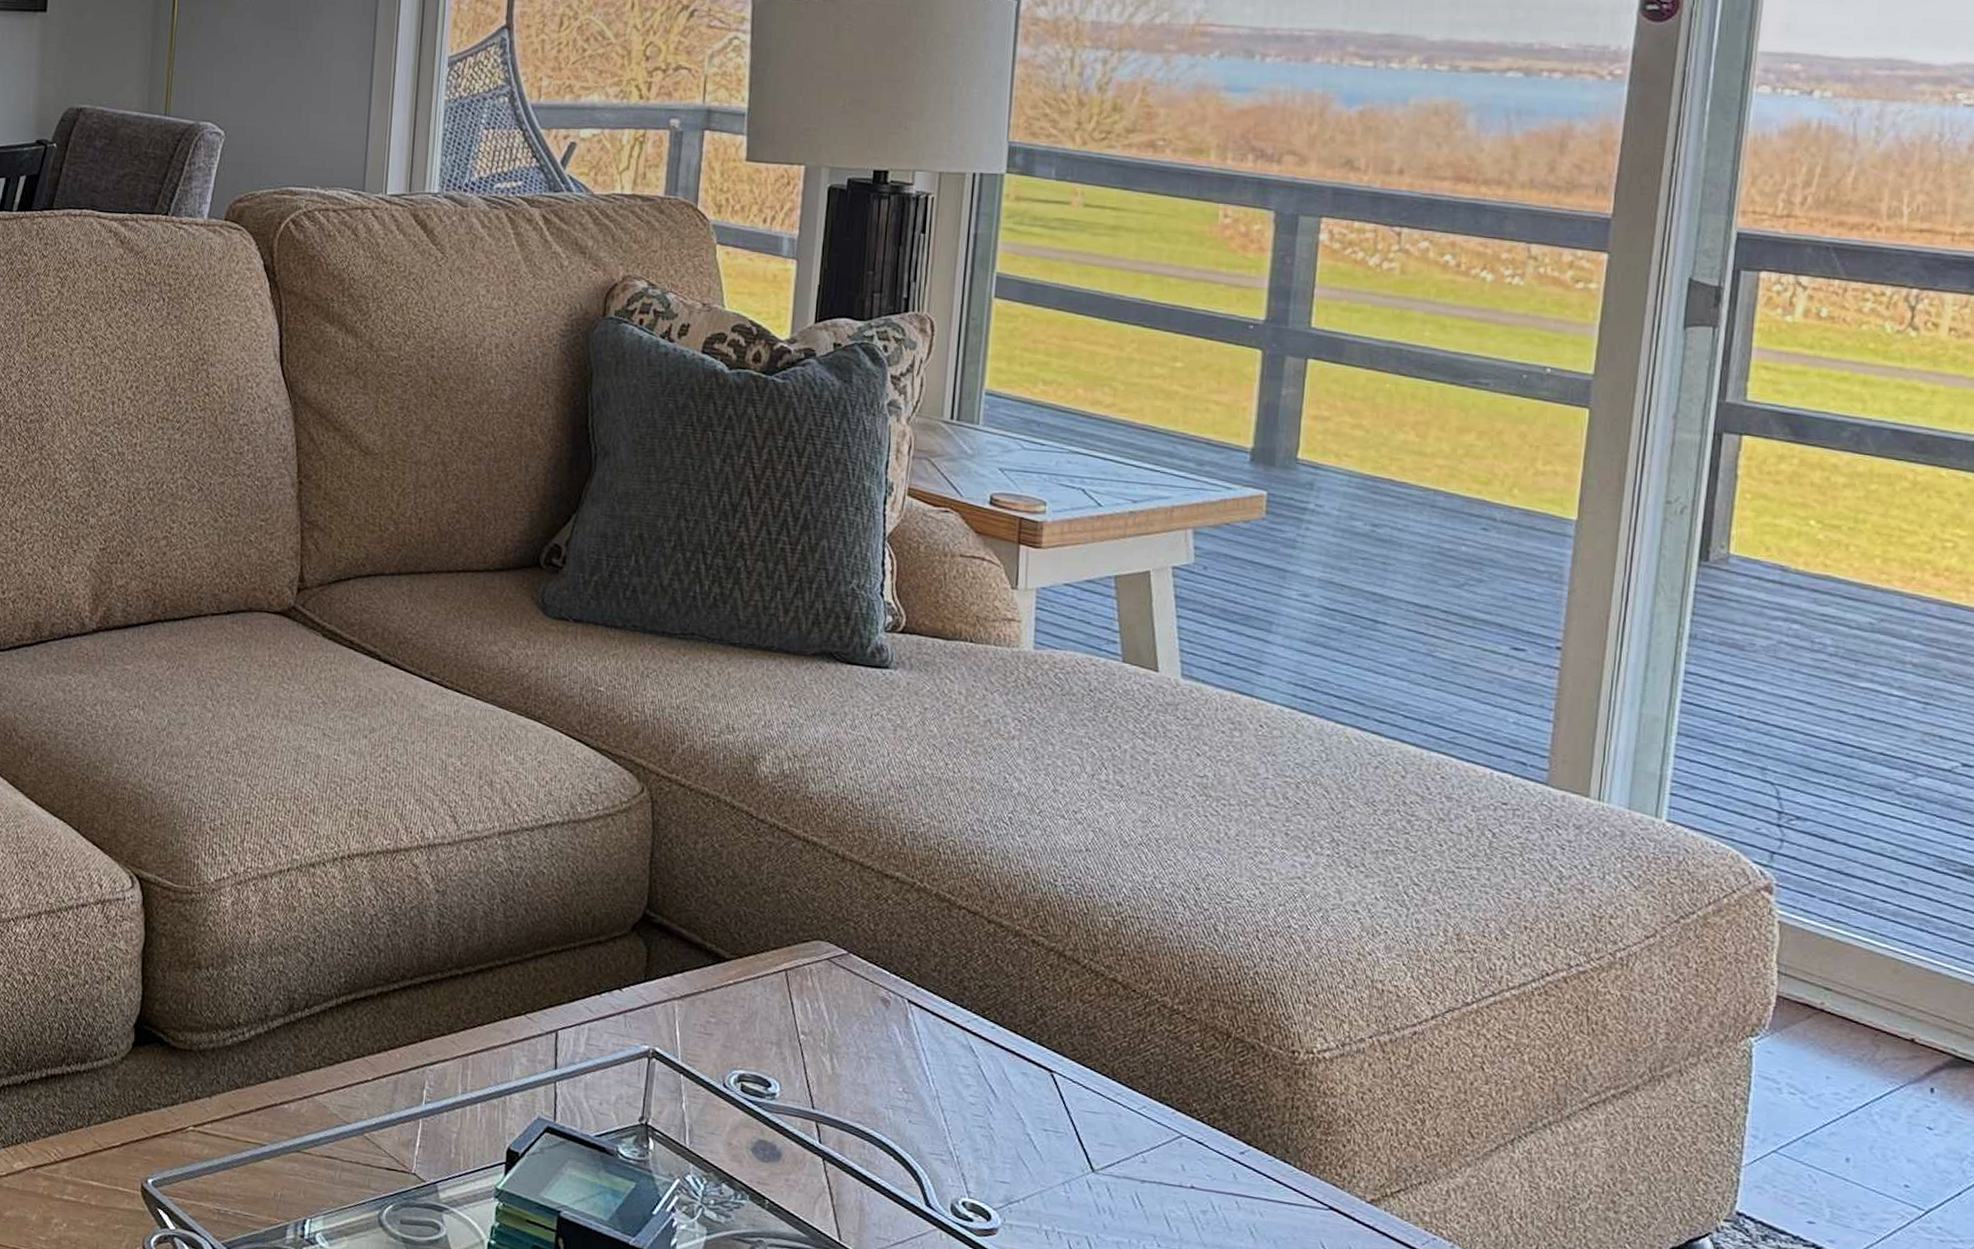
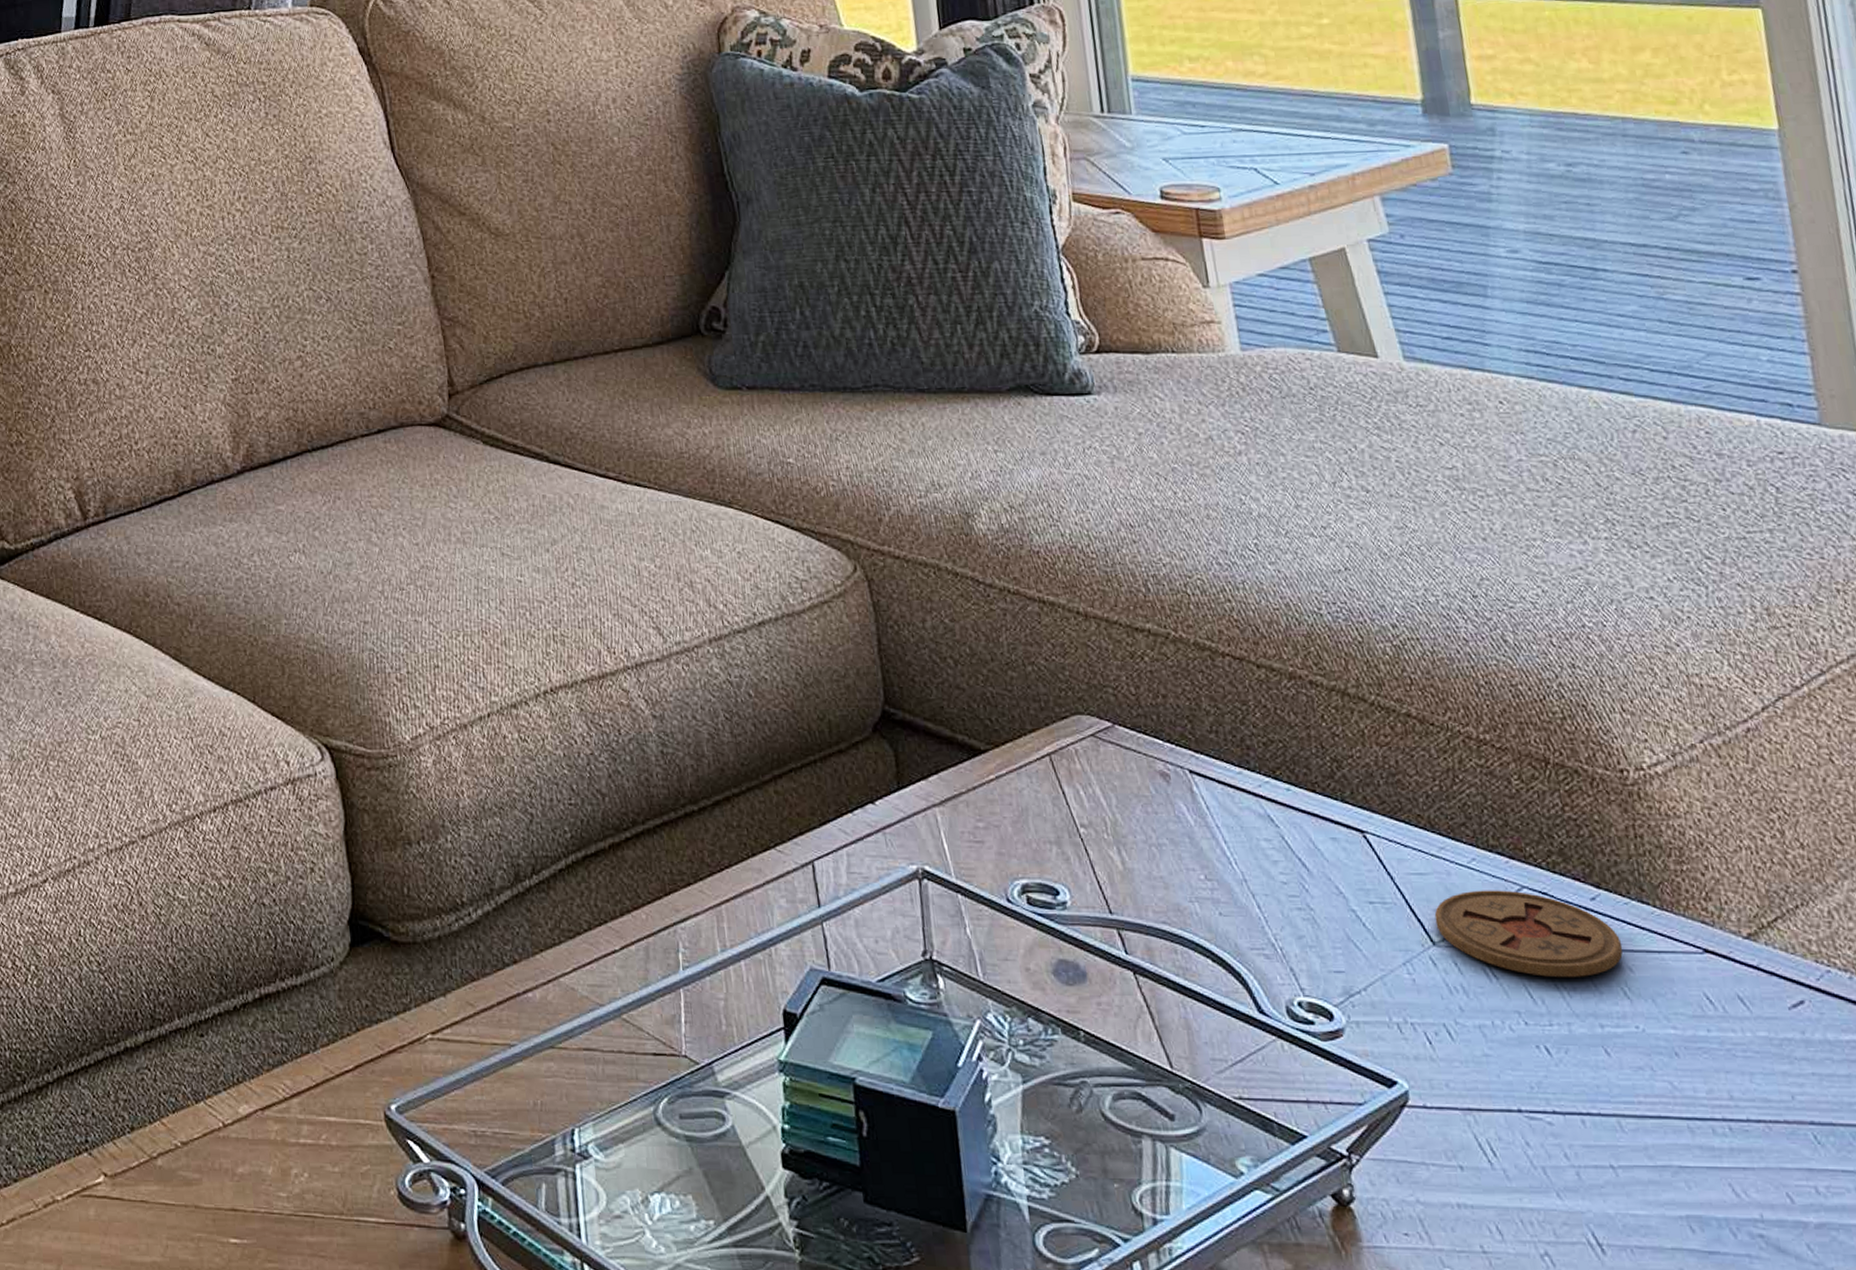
coaster: none [1098,1132,1259,1215] -> present [1434,890,1623,977]

